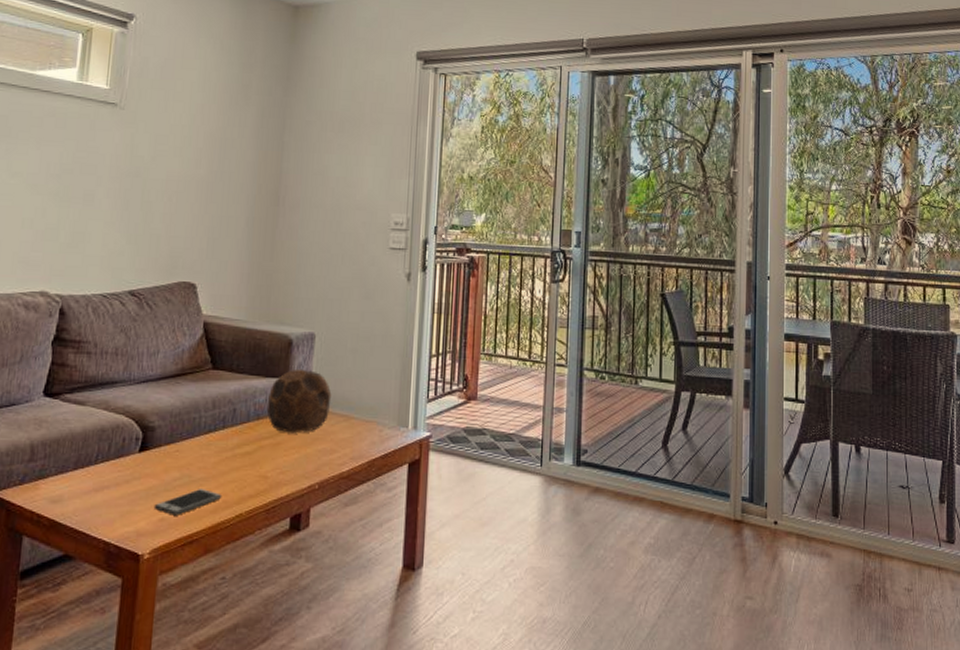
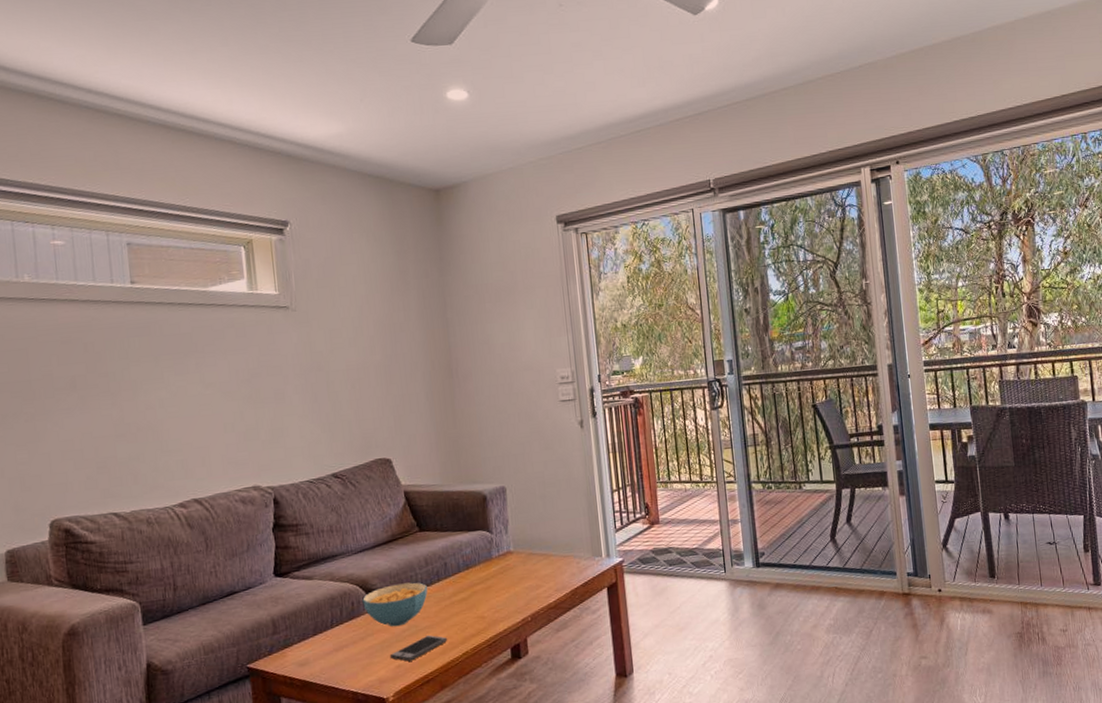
cereal bowl: none [135,425,210,474] -> present [362,582,428,627]
soccer ball: present [266,368,332,434] -> none [473,519,530,577]

